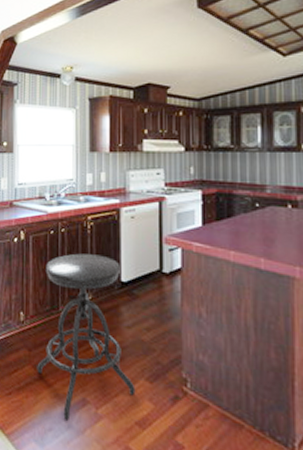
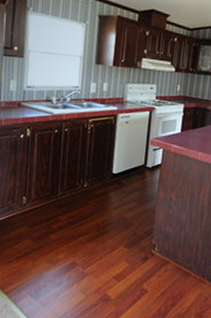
stool: present [37,253,136,420] -> none [35,149,116,279]

